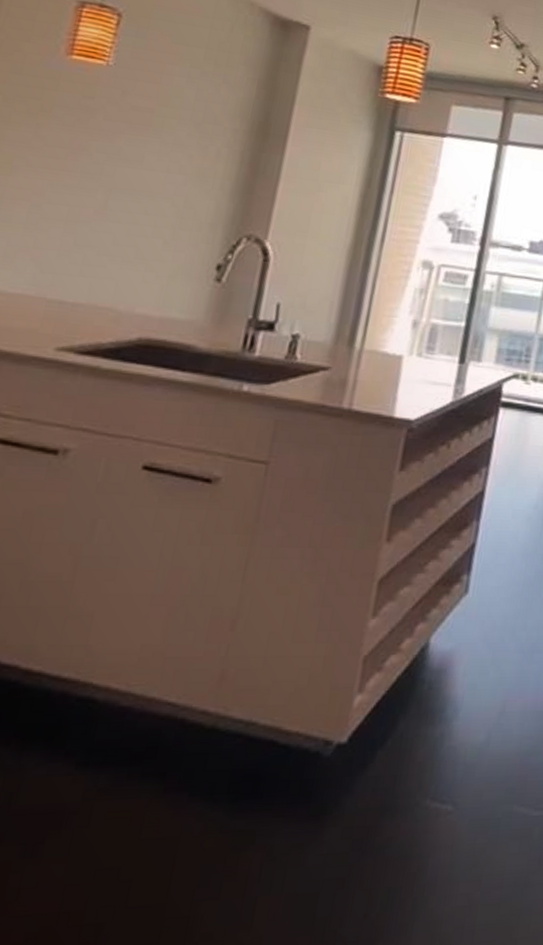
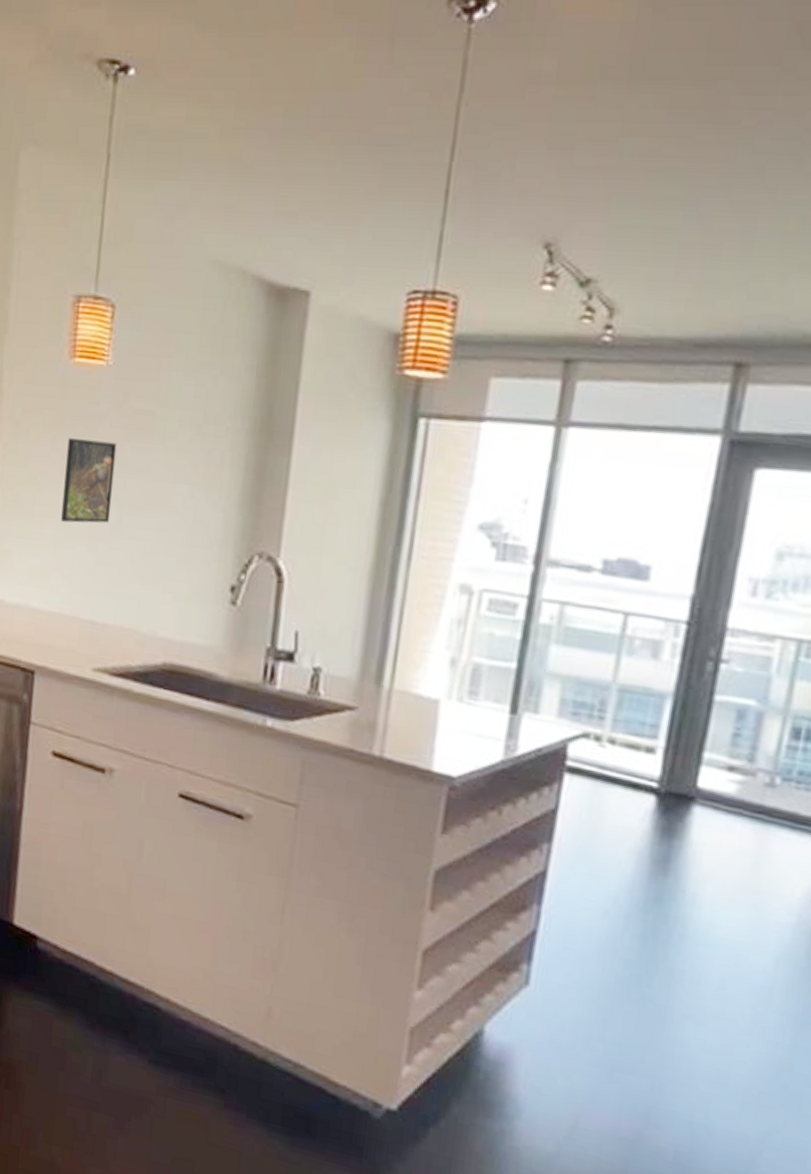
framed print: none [36,127,110,207] -> present [61,438,117,523]

